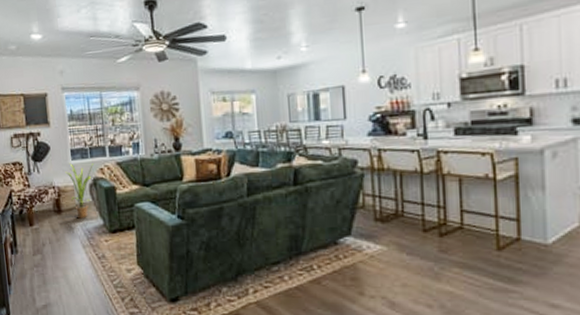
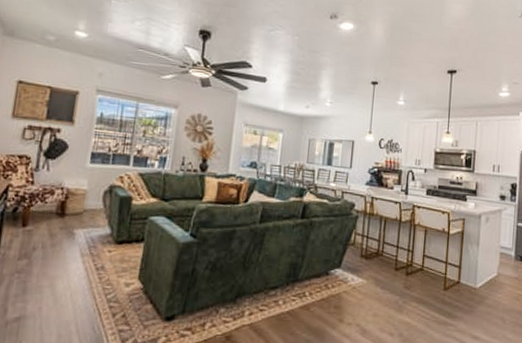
house plant: present [65,163,94,219] -> none [80,166,115,225]

